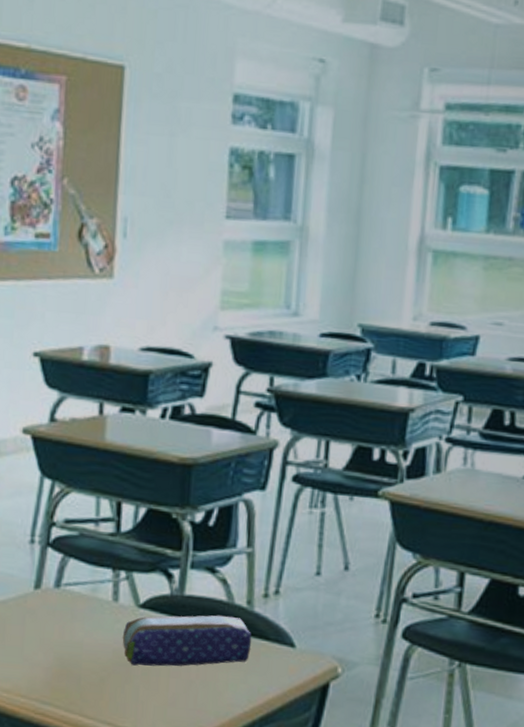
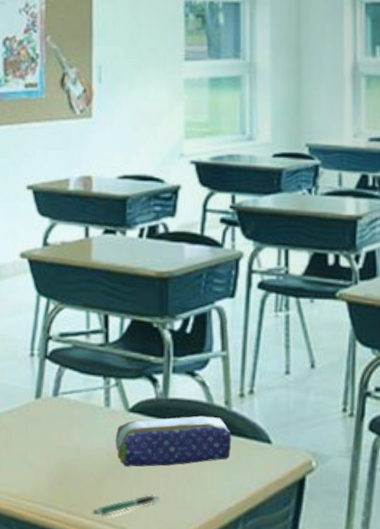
pen: none [93,695,169,717] -> present [92,494,160,518]

